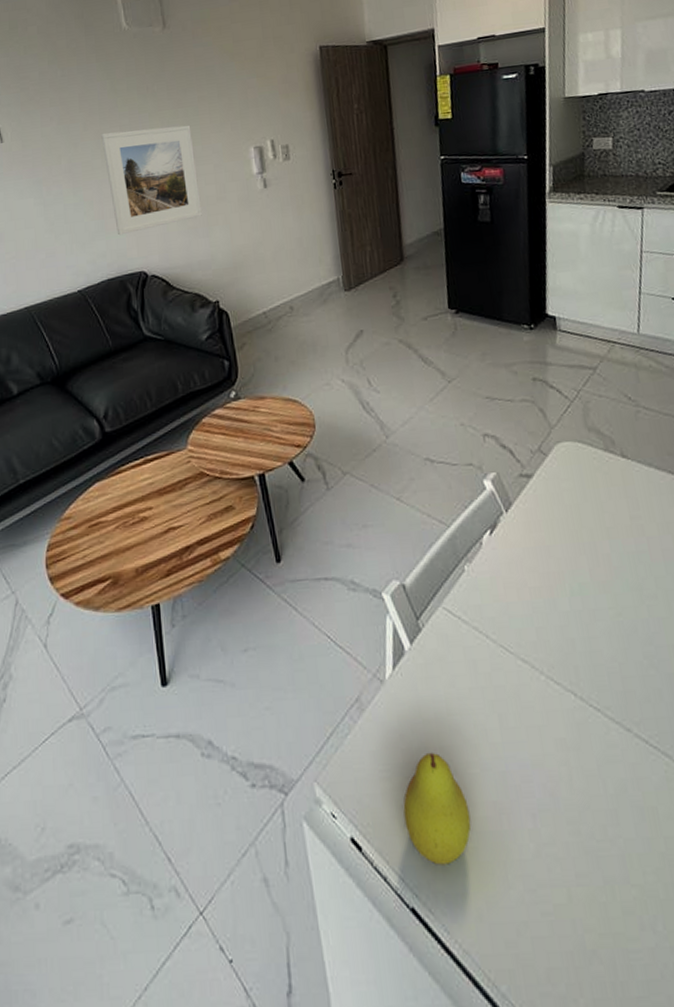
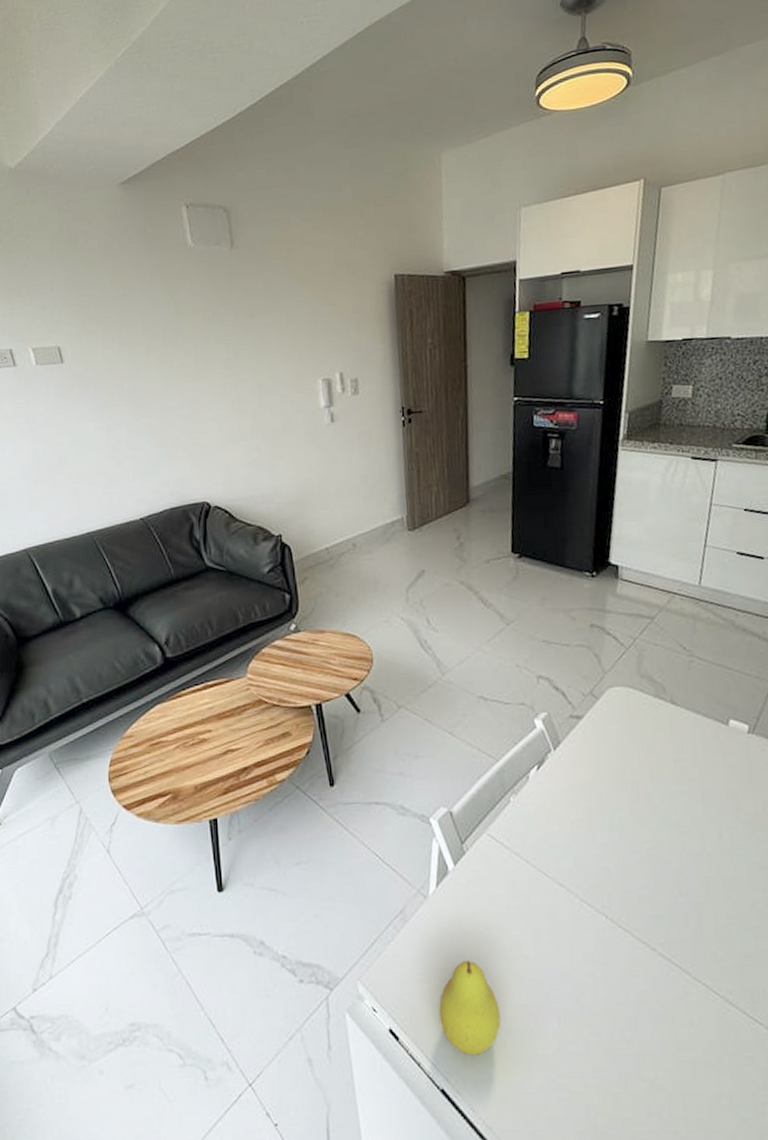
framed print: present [101,125,202,236] -> none [165,353,267,465]

